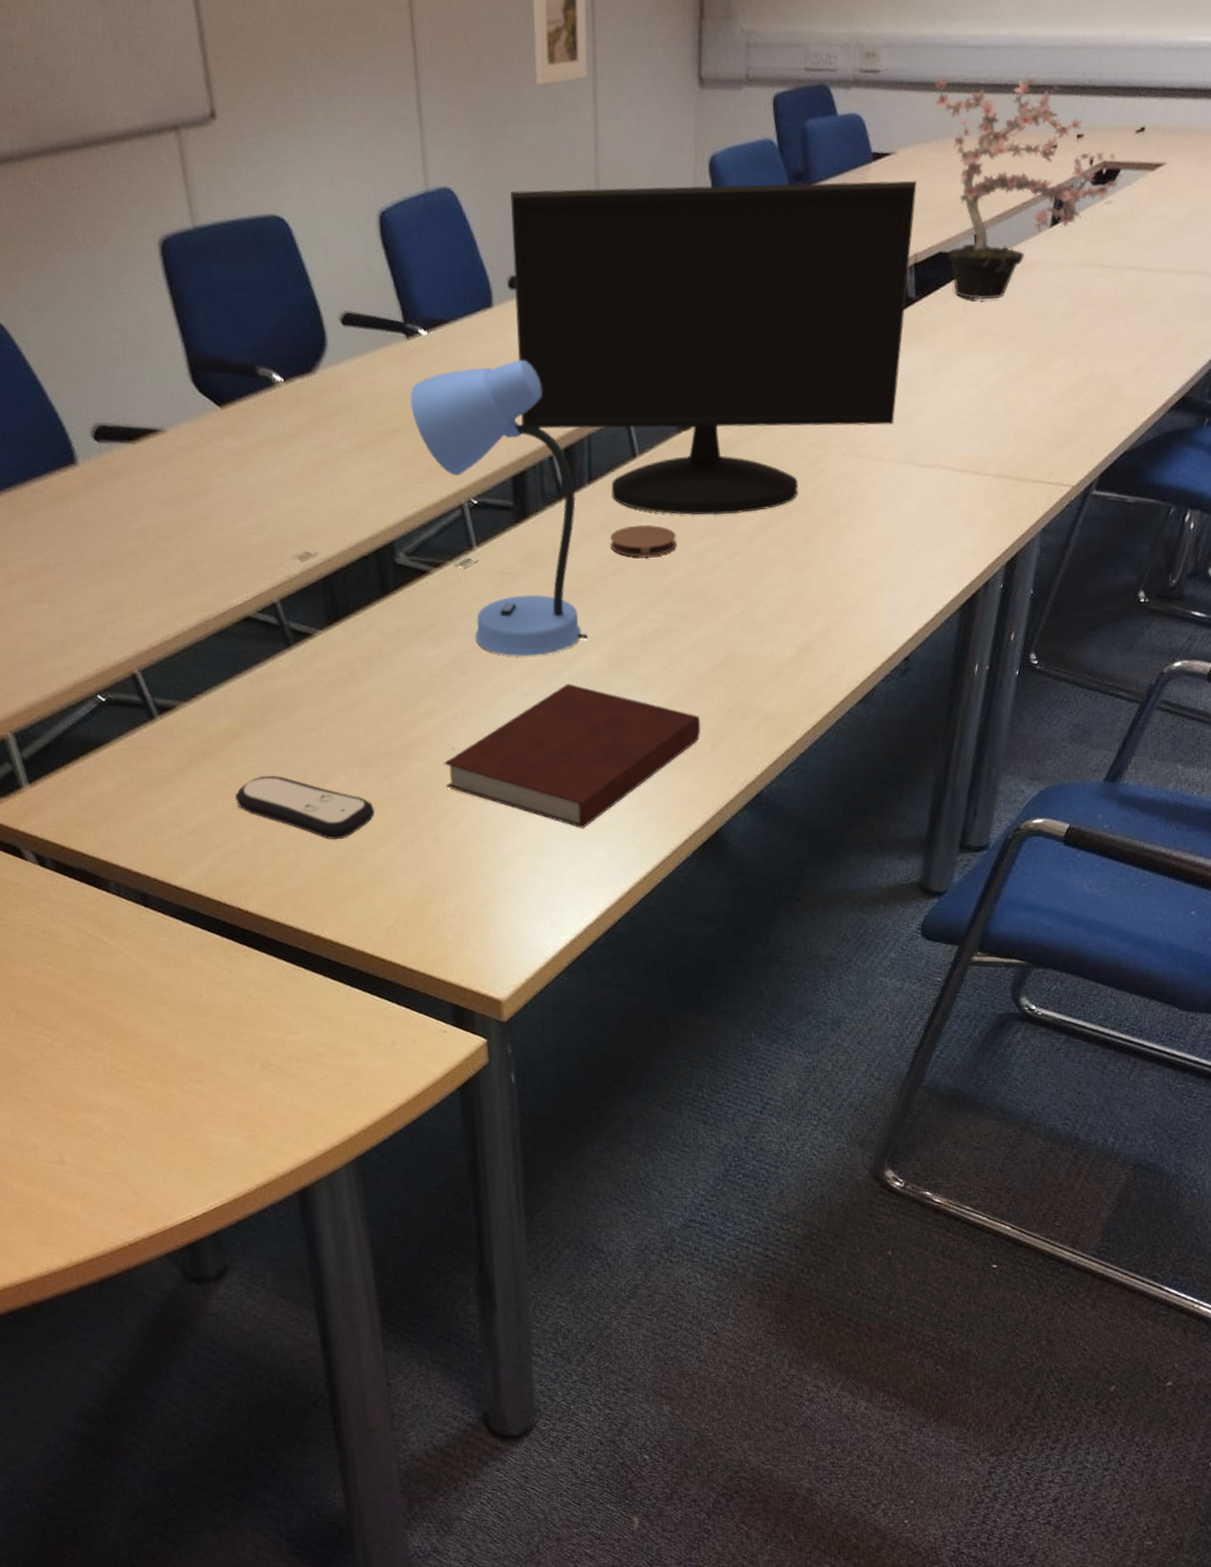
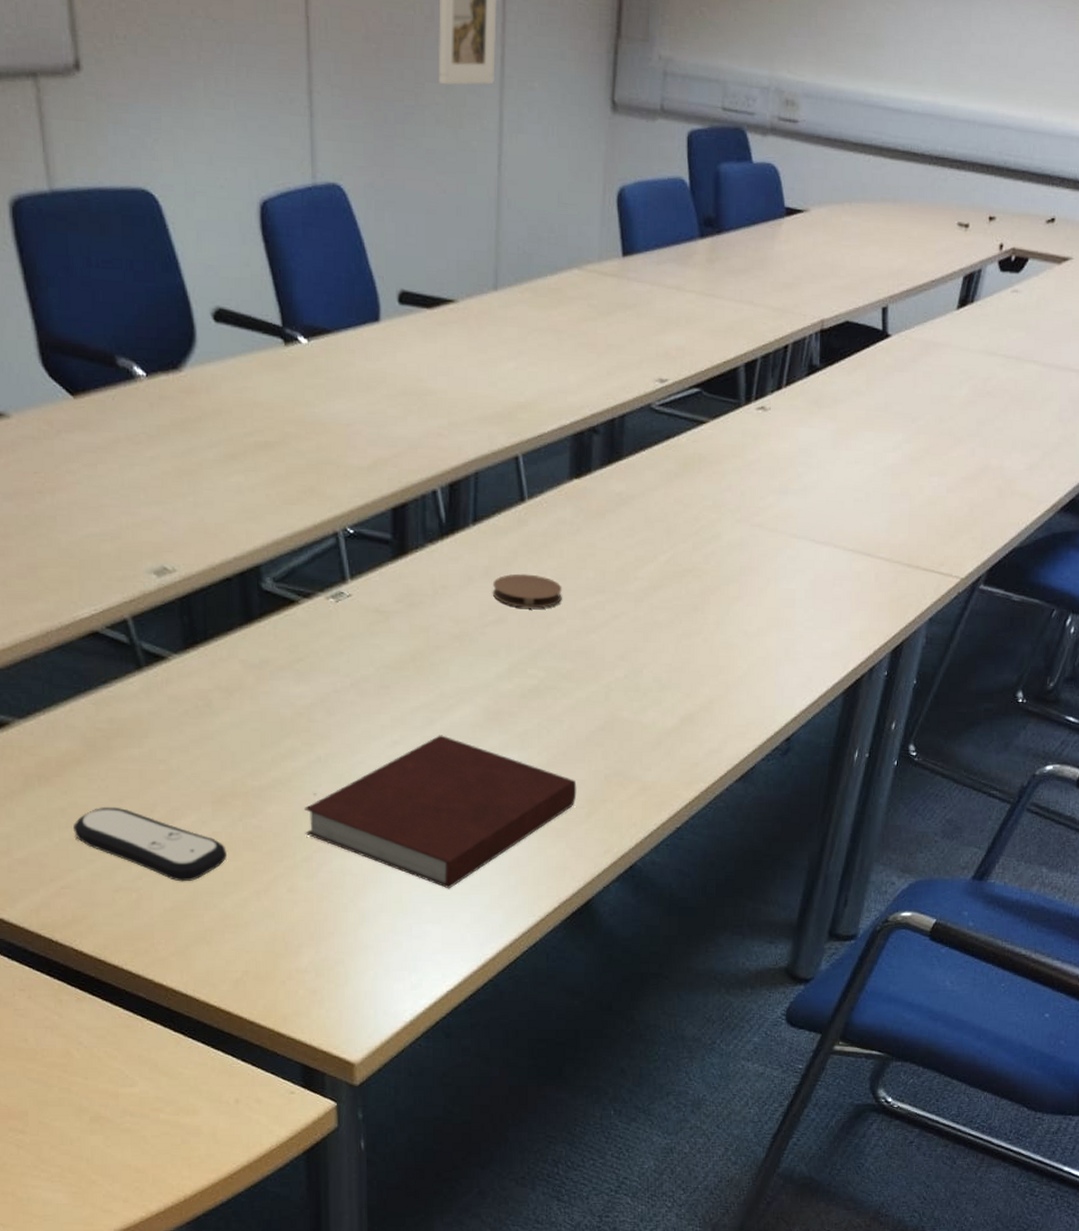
desk lamp: present [409,359,588,657] -> none [285,382,464,703]
computer monitor: present [510,180,917,516] -> none [404,198,828,573]
potted plant: present [934,76,1124,300] -> none [850,136,1032,377]

